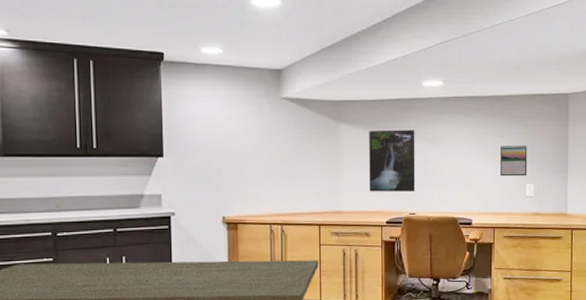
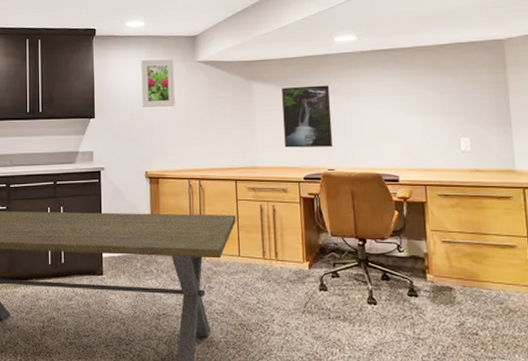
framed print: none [218,92,257,146] -> present [141,59,175,107]
calendar: present [500,144,527,177] -> none [426,95,461,130]

